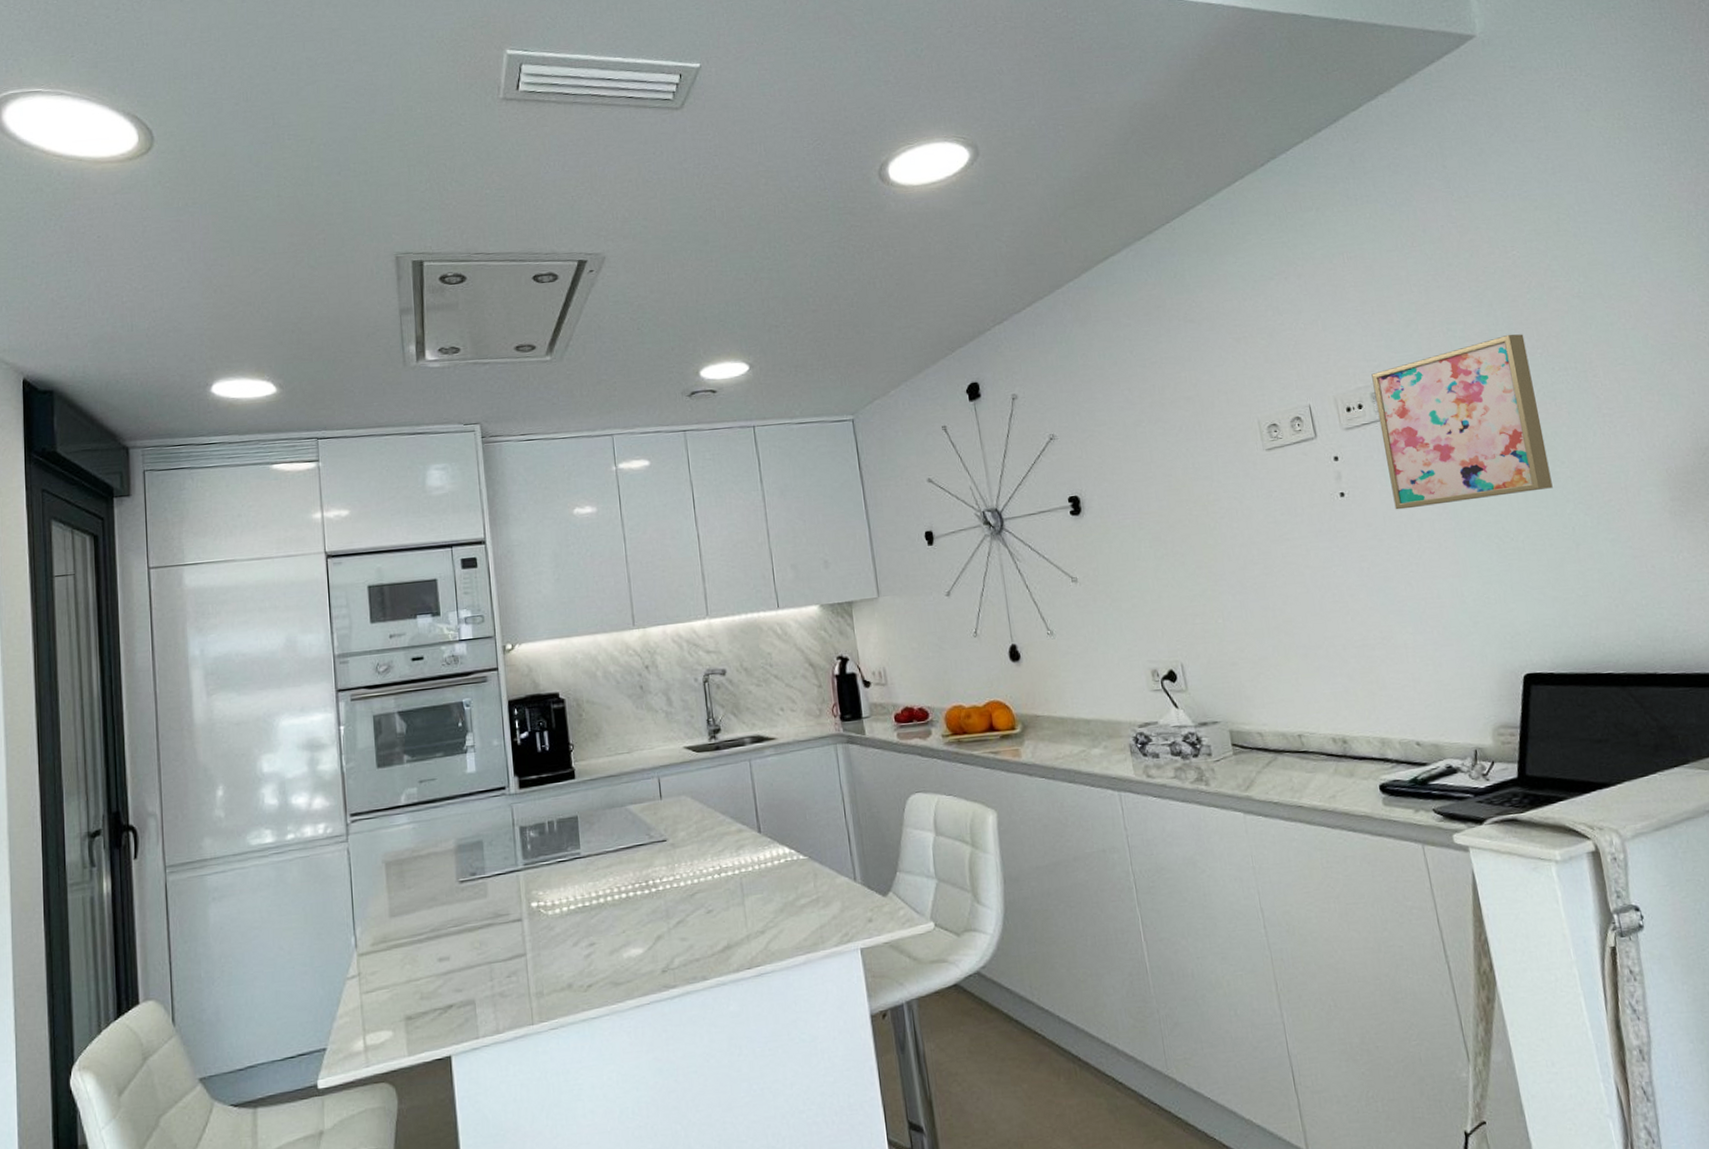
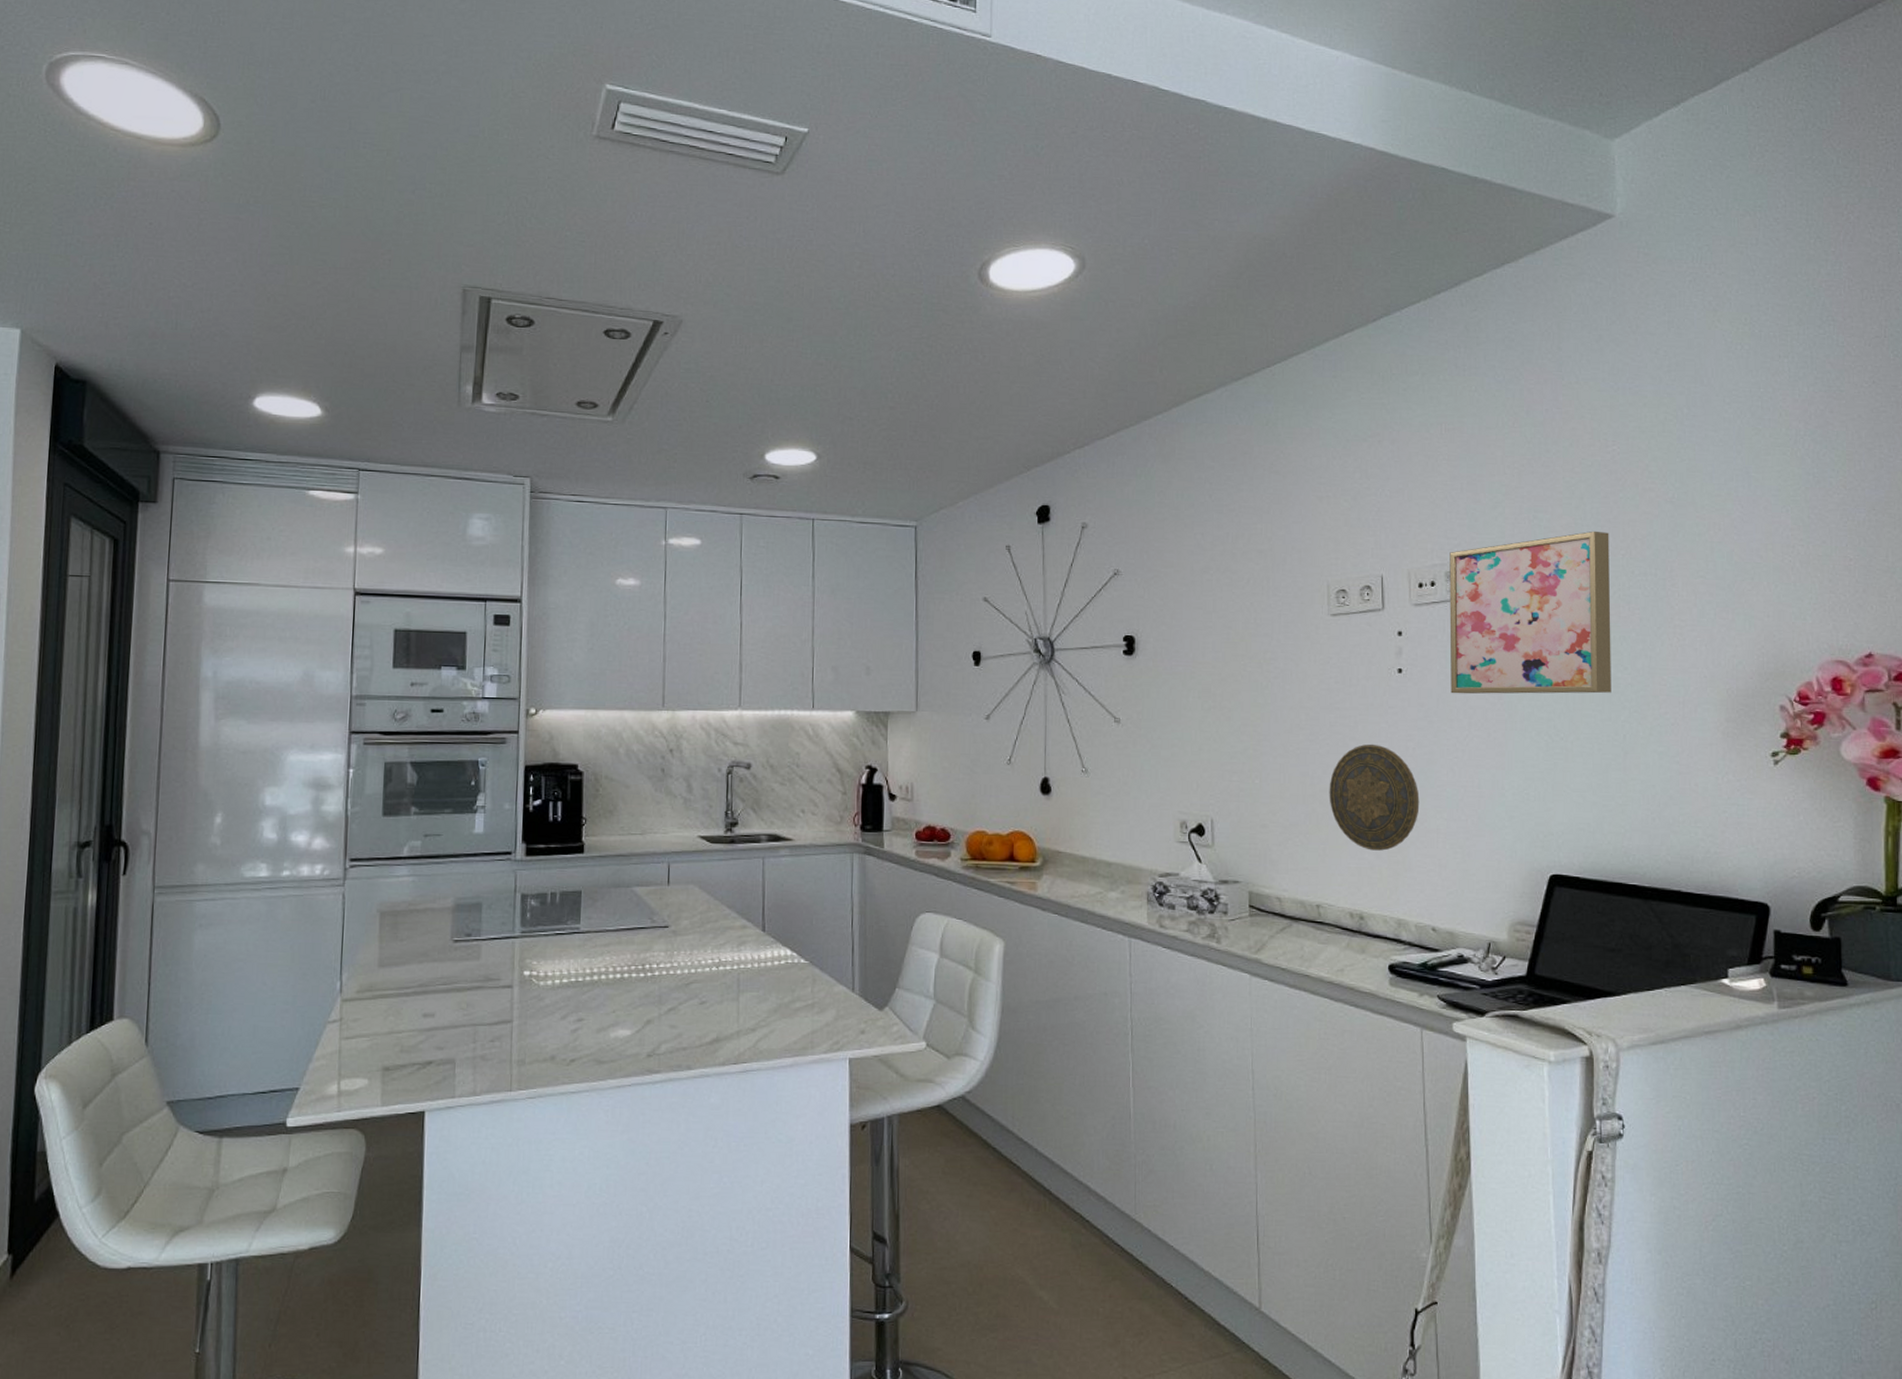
decorative plate: none [1291,569,1384,674] -> present [1329,744,1420,851]

